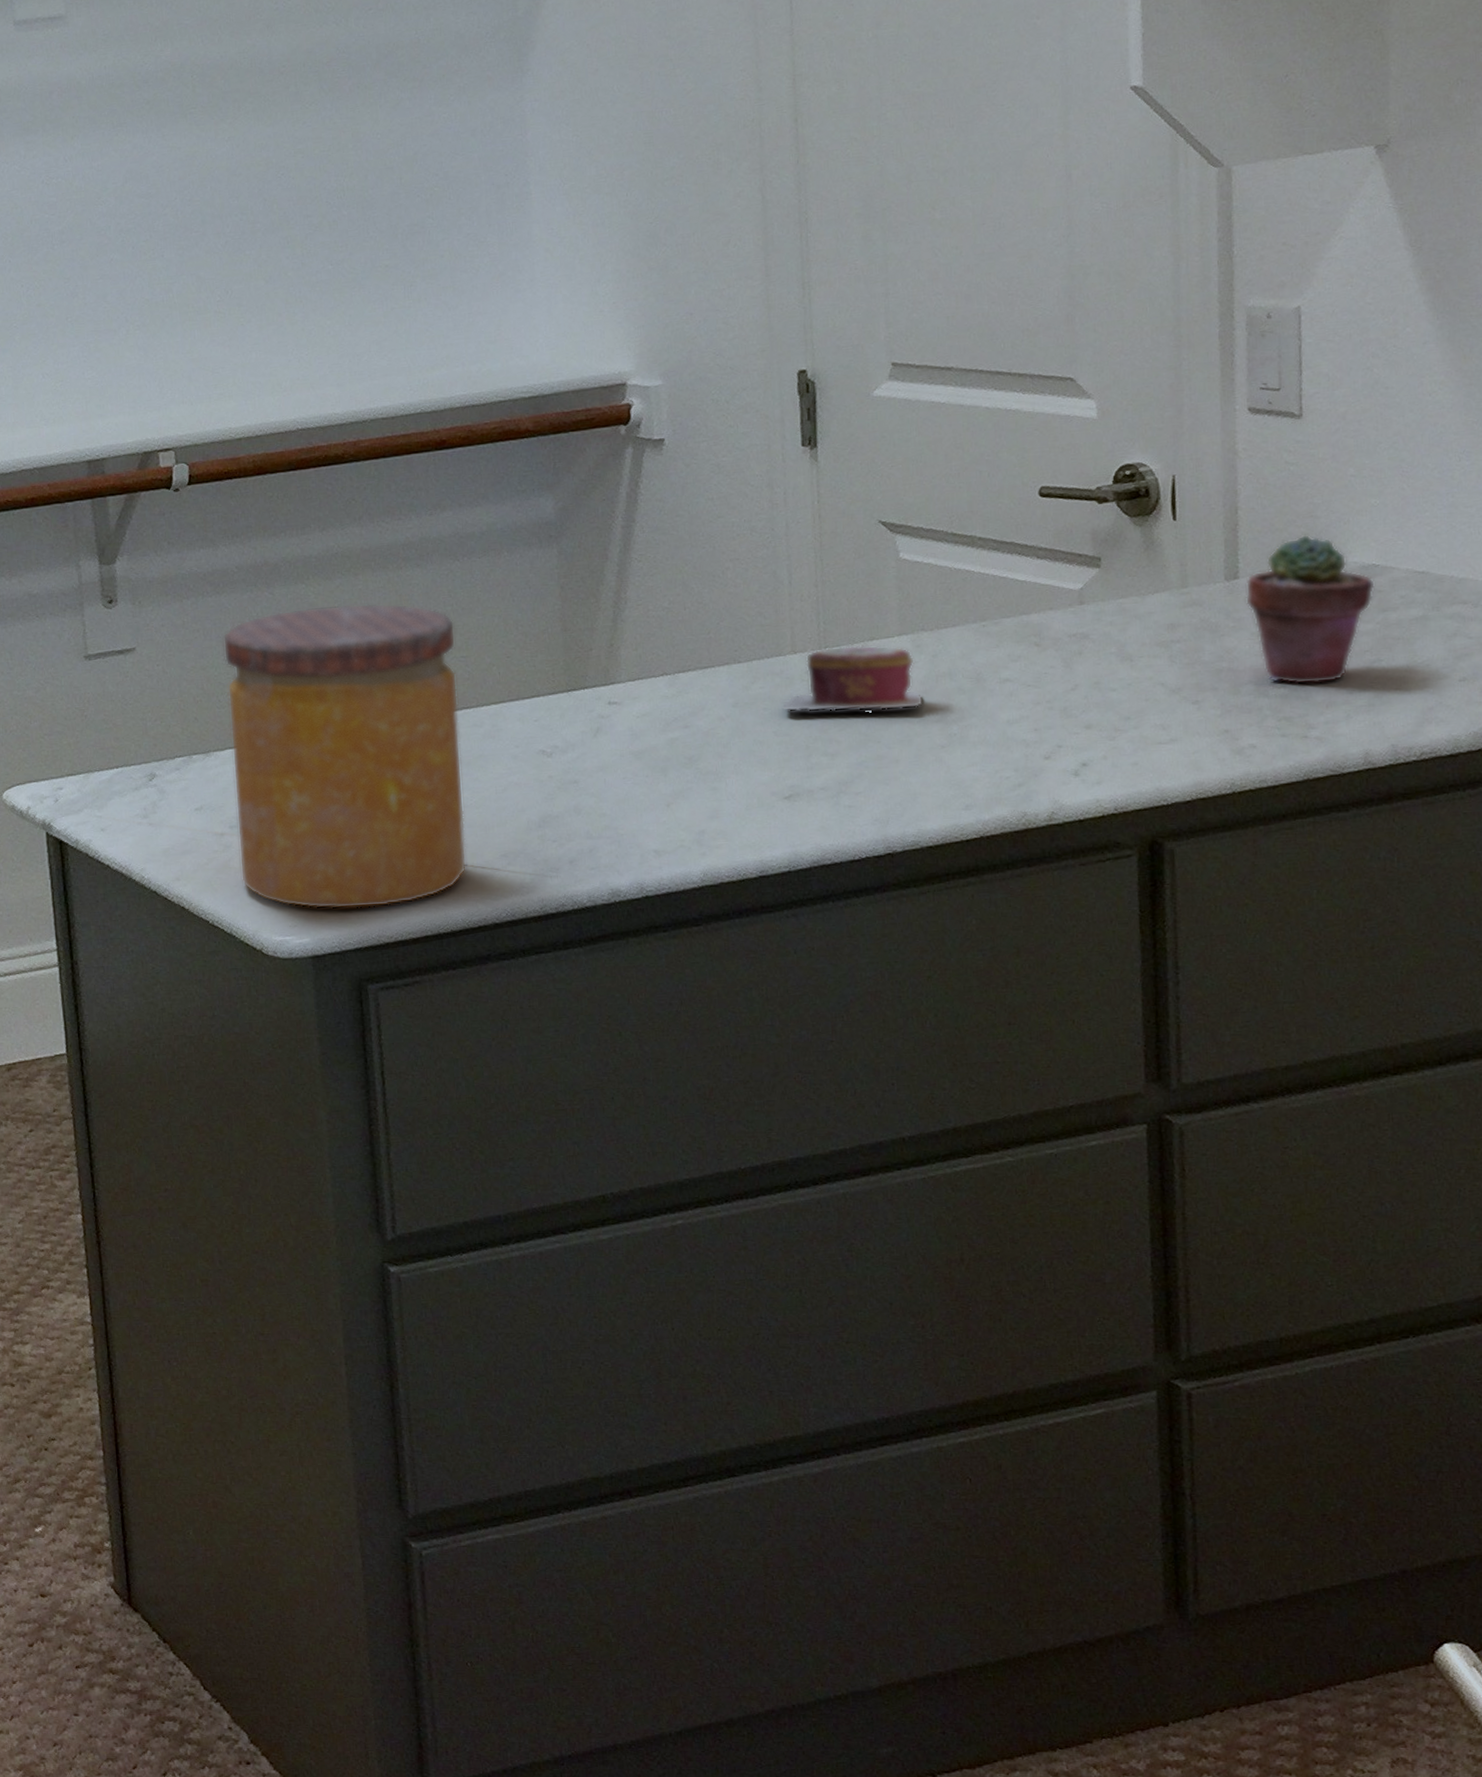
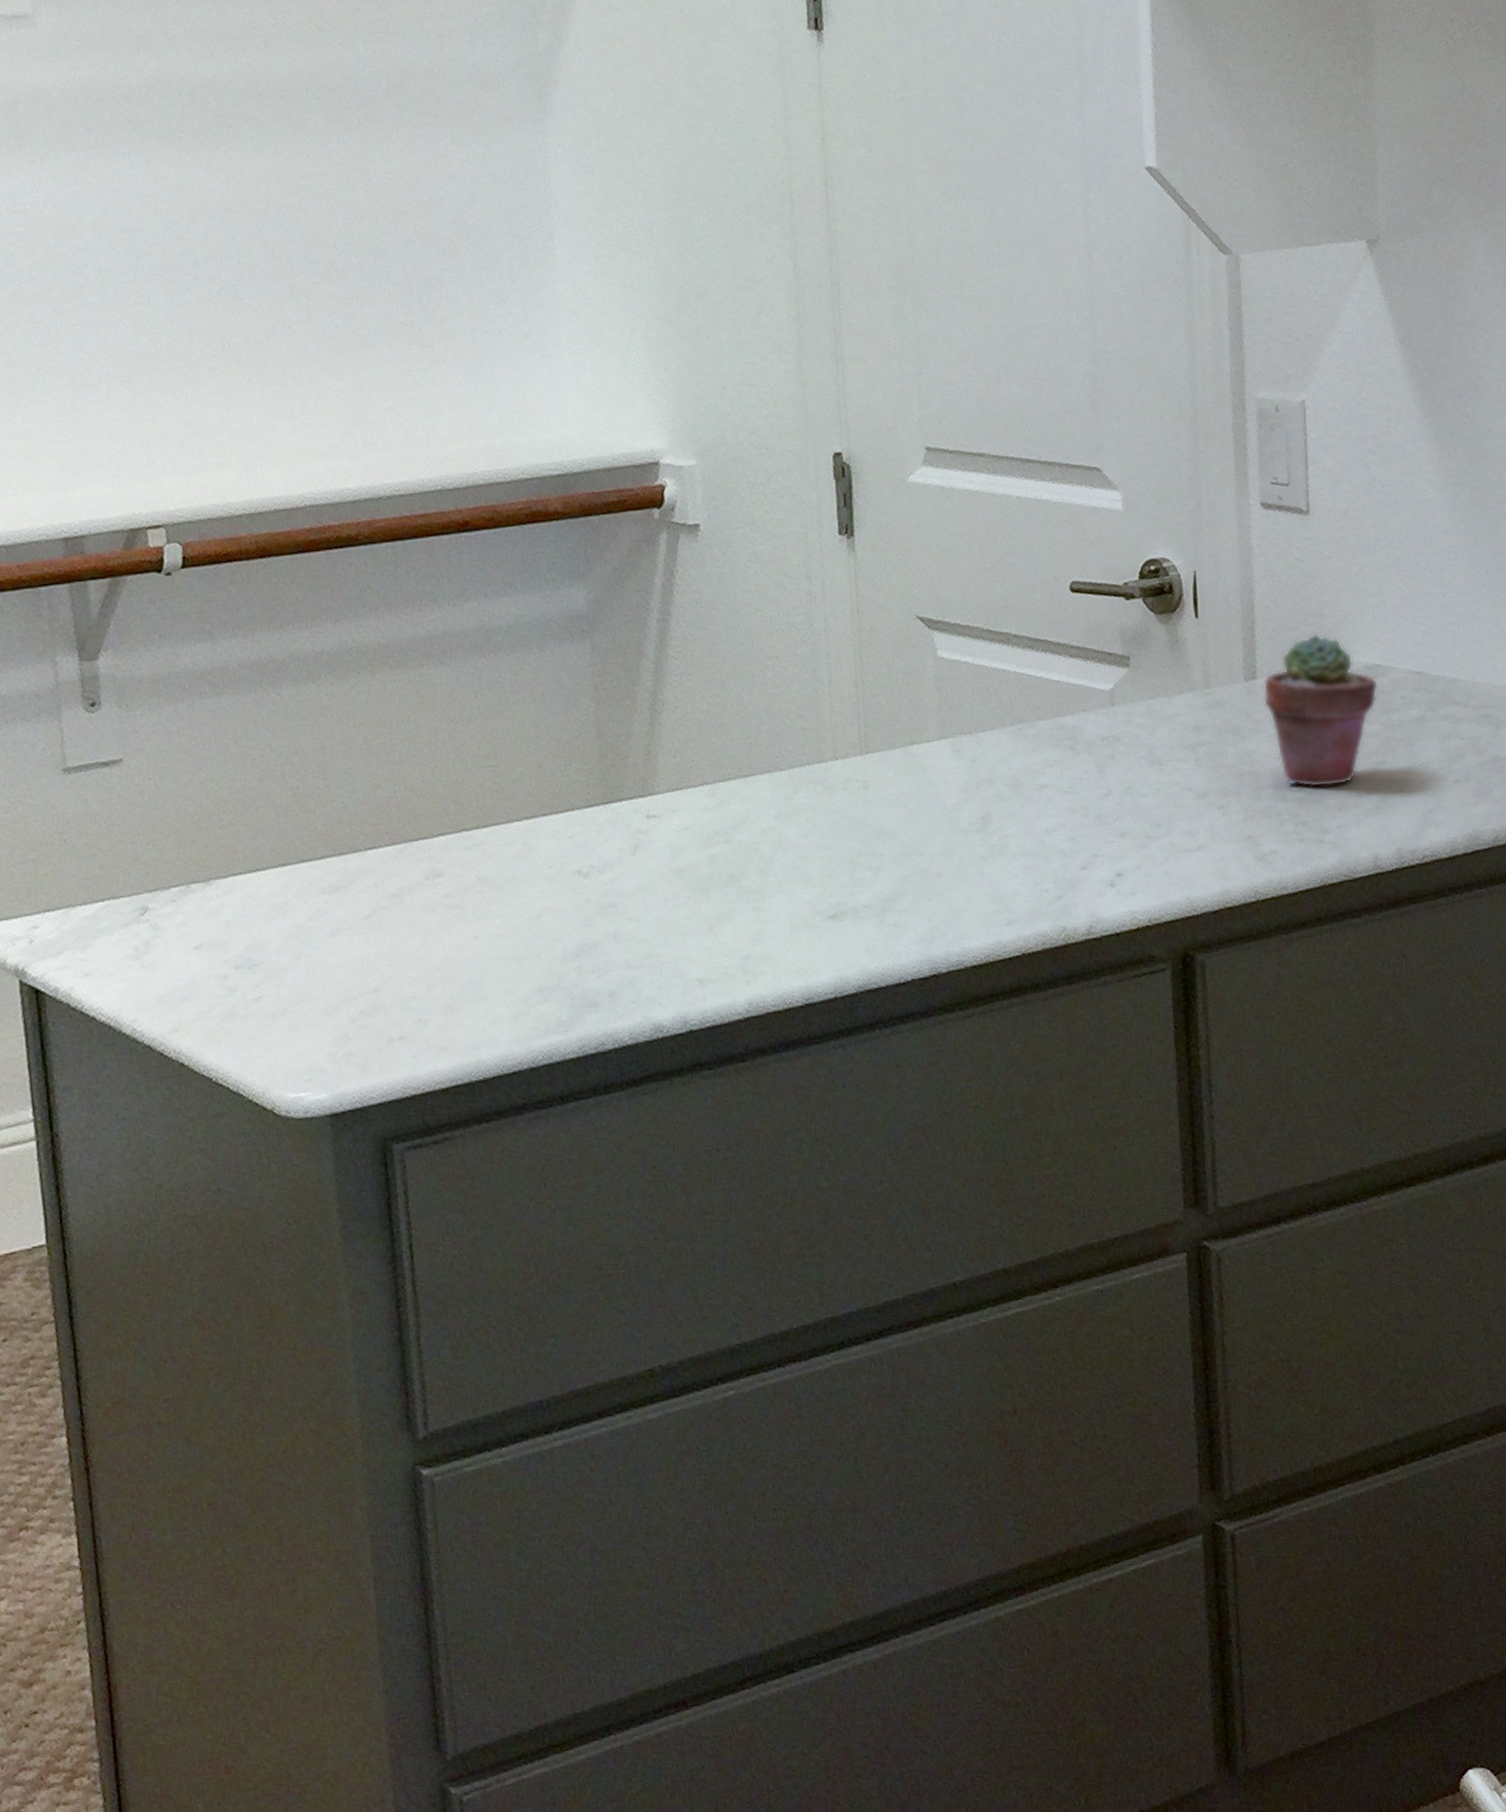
jar: present [222,603,467,910] -> none [223,706,500,1060]
jewelry box: present [781,645,924,712] -> none [824,750,965,824]

